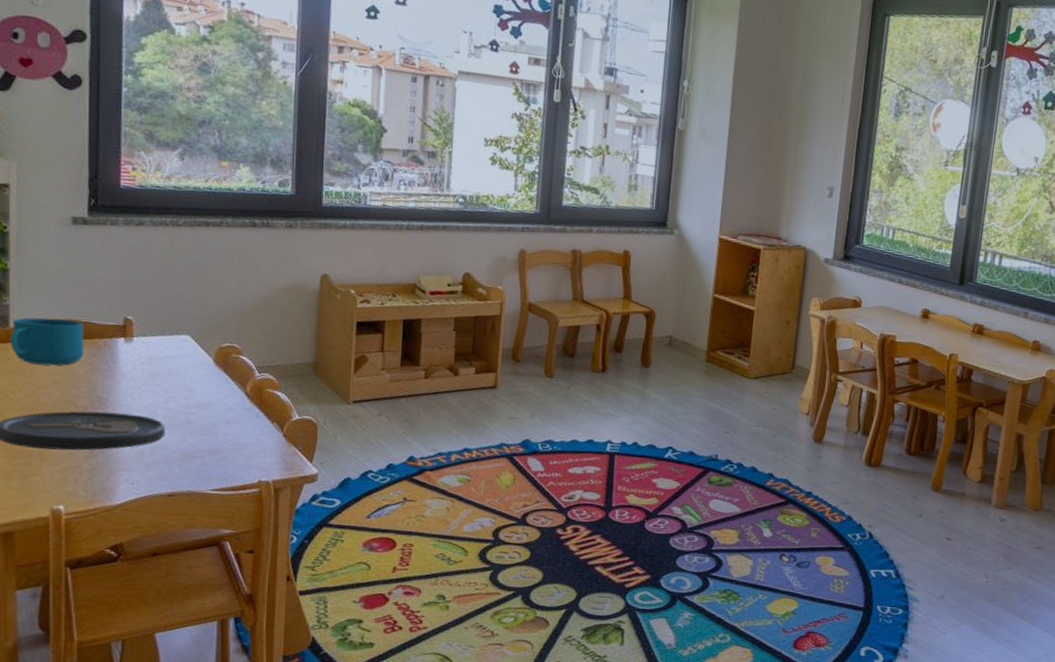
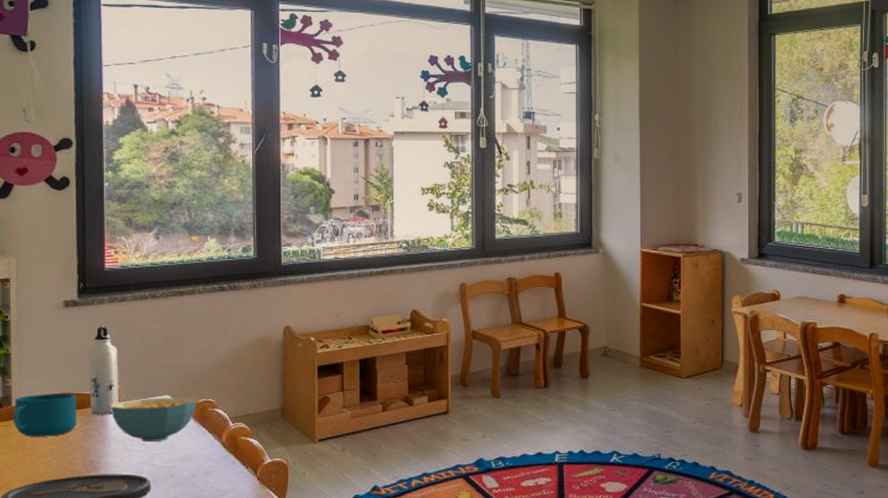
water bottle: none [98,250,134,350] -> present [88,326,120,415]
cereal bowl: none [122,335,219,384] -> present [110,397,196,441]

